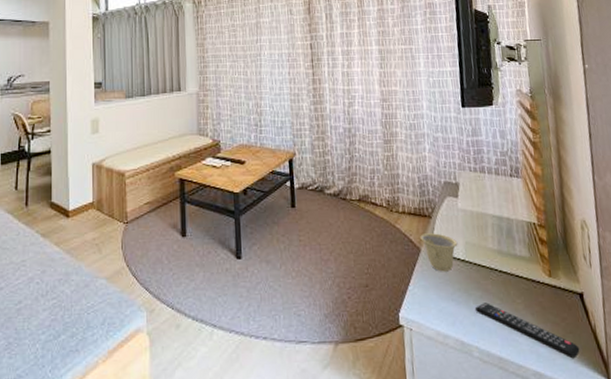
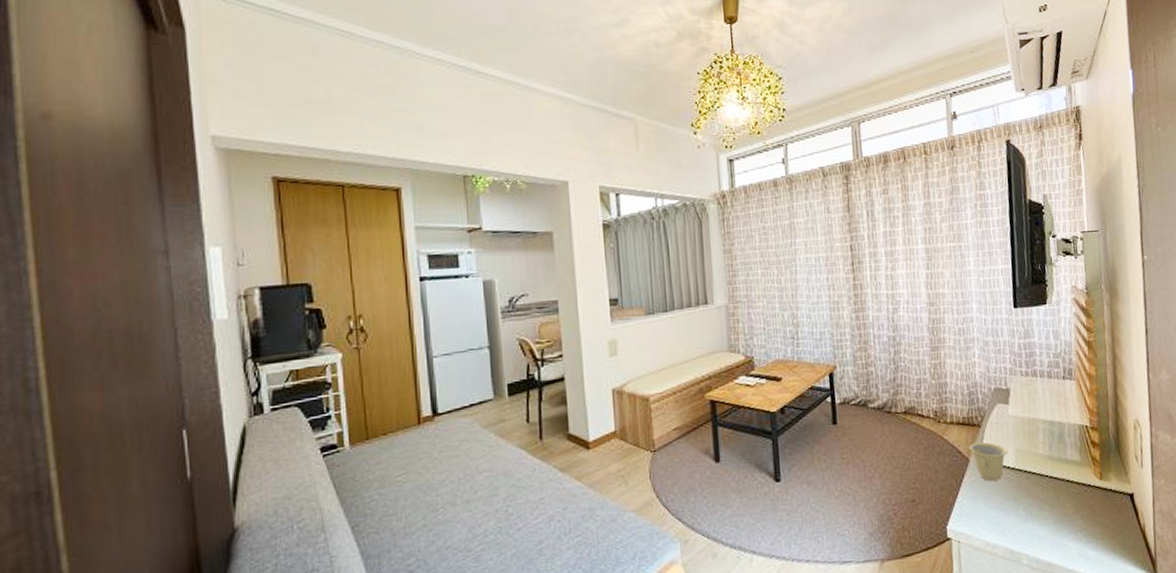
remote control: present [475,303,580,359] -> none [1024,509,1129,560]

